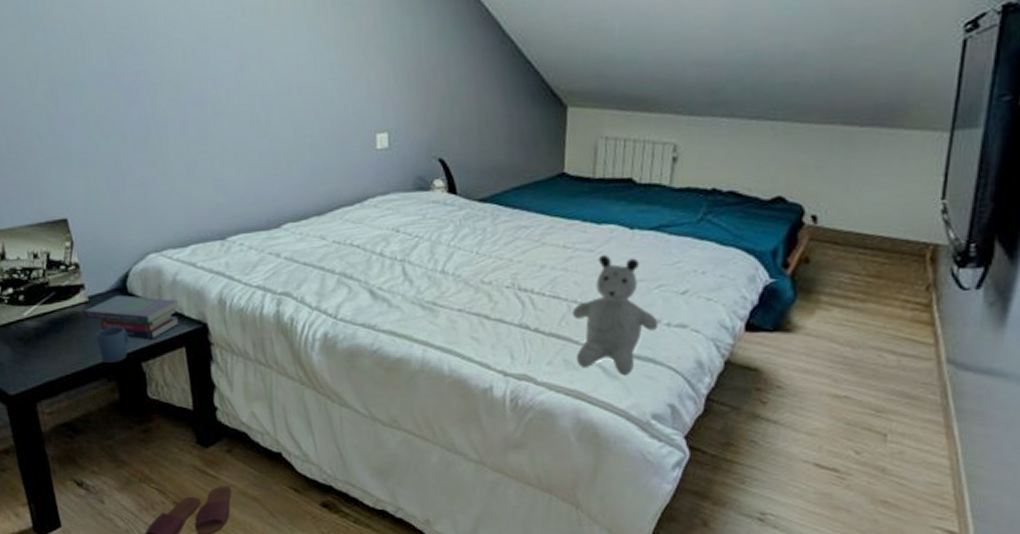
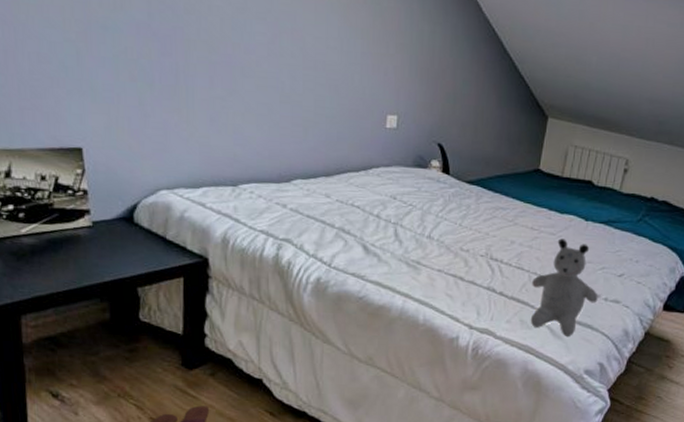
books: present [83,294,178,340] -> none [85,223,182,268]
mug: present [96,326,130,363] -> none [95,251,129,285]

